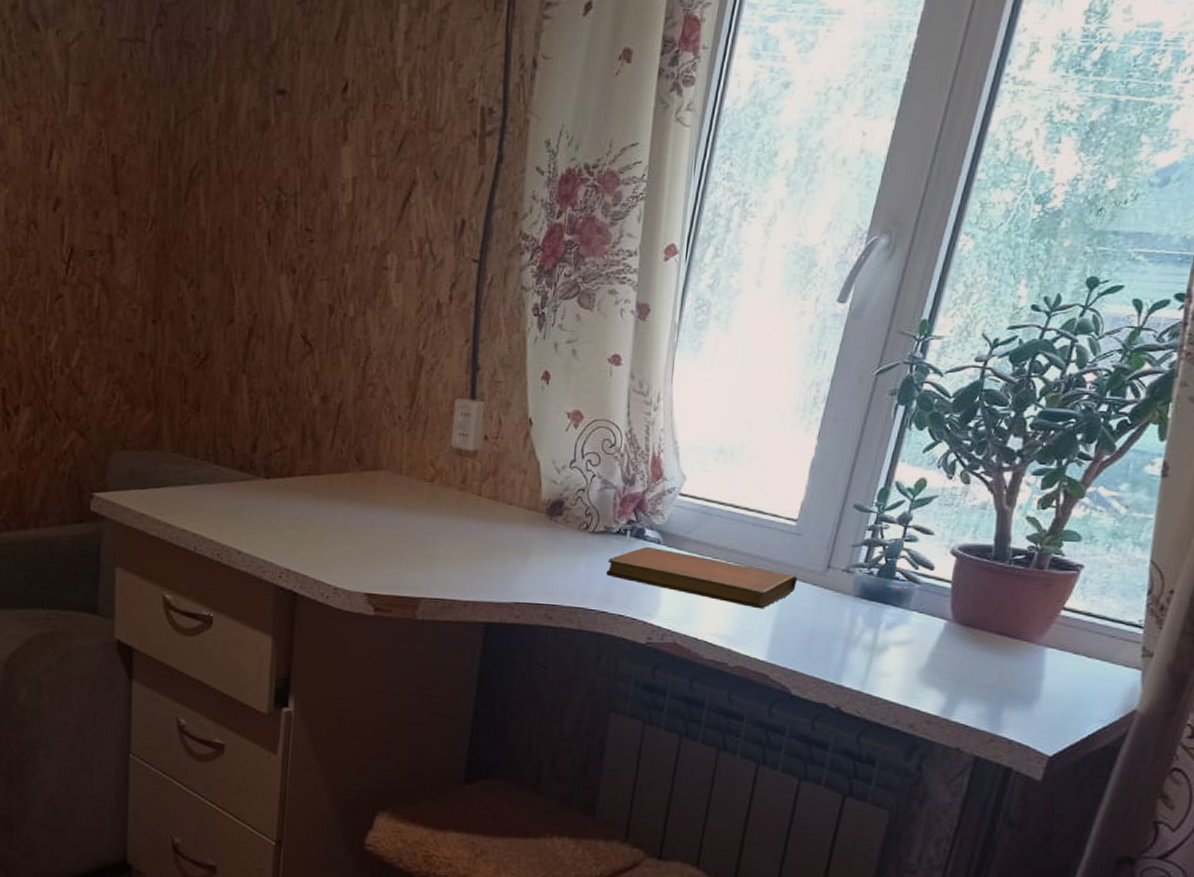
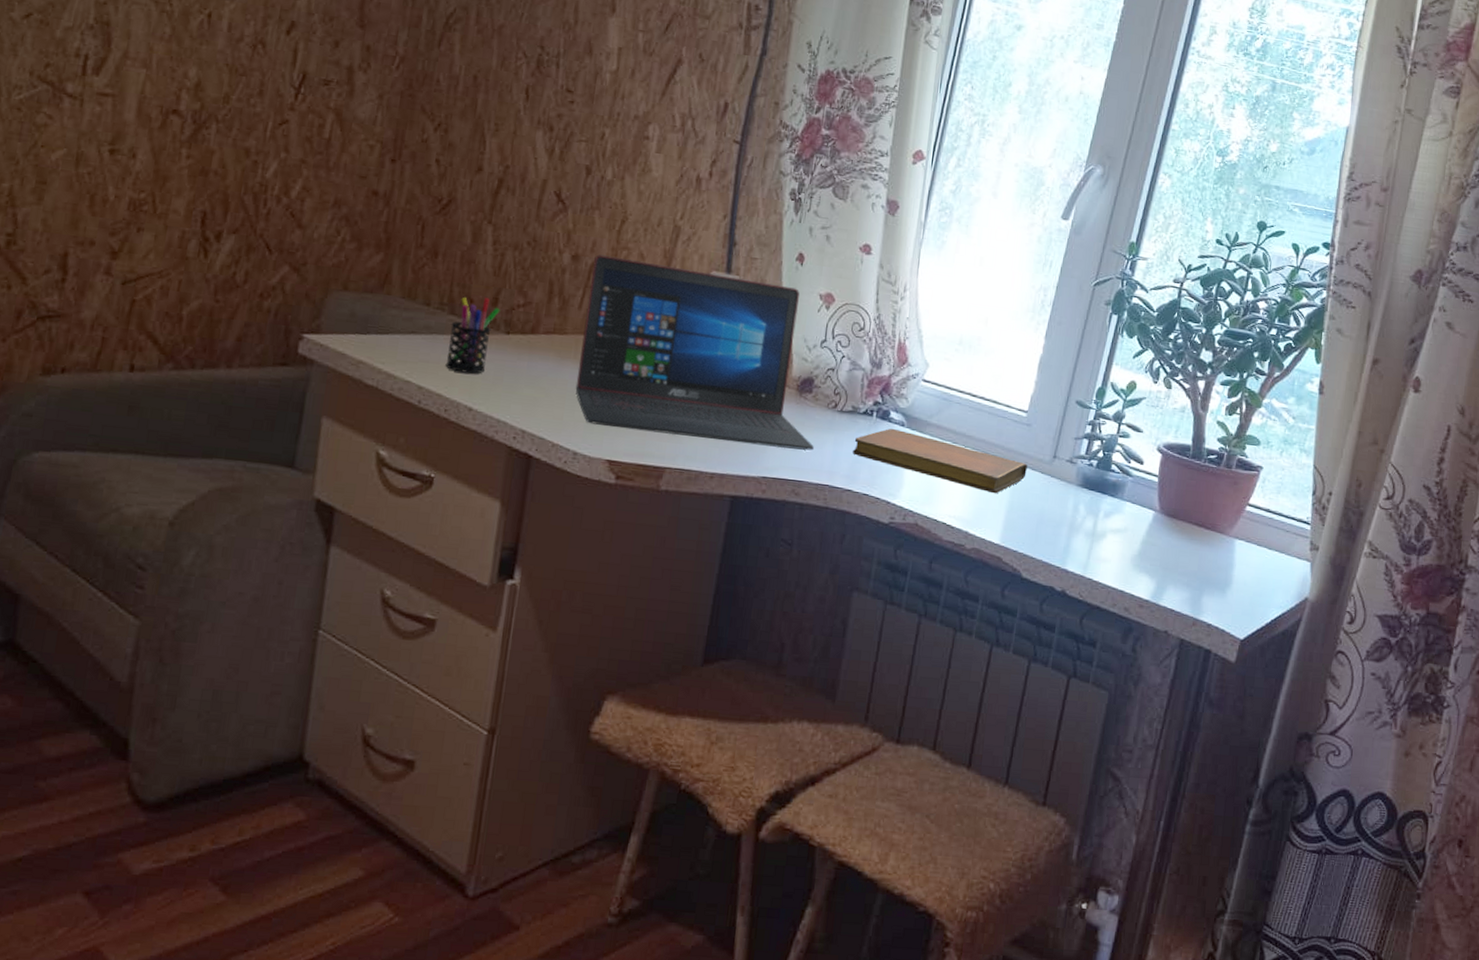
pen holder: none [215,445,259,519] -> present [445,297,501,374]
laptop: none [332,393,567,574] -> present [575,254,815,451]

